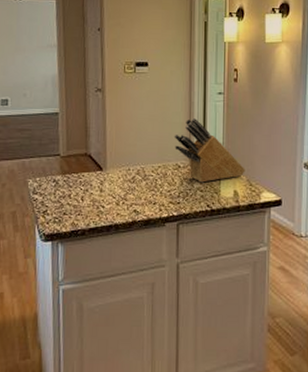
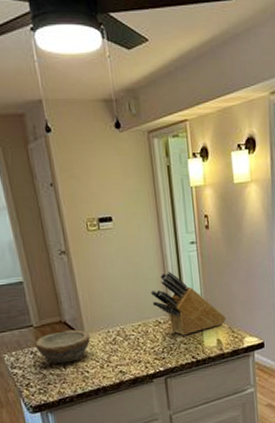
bowl: none [59,163,111,194] -> present [35,329,91,364]

